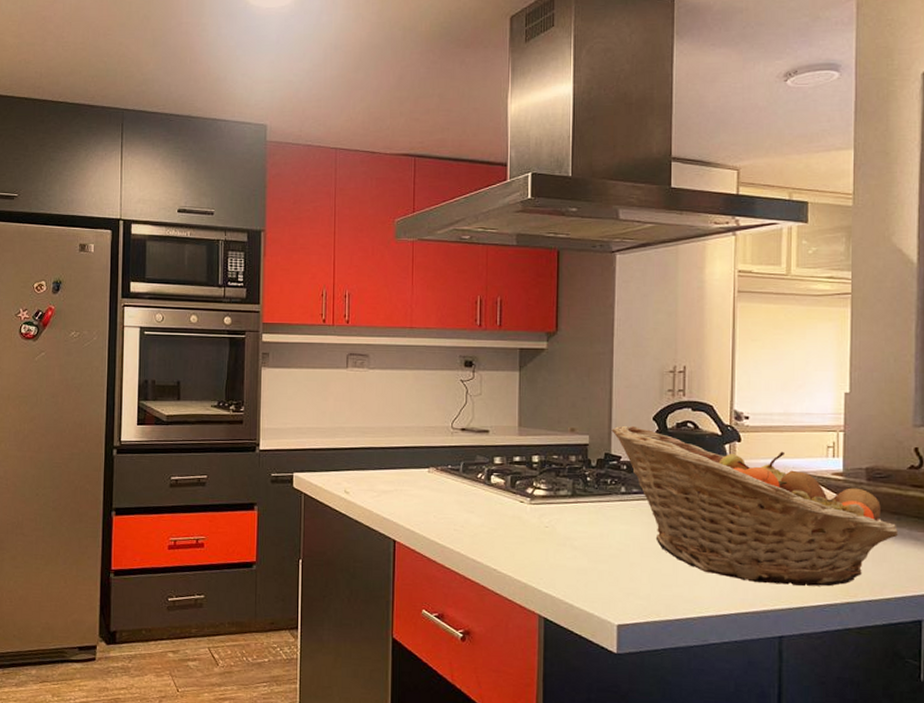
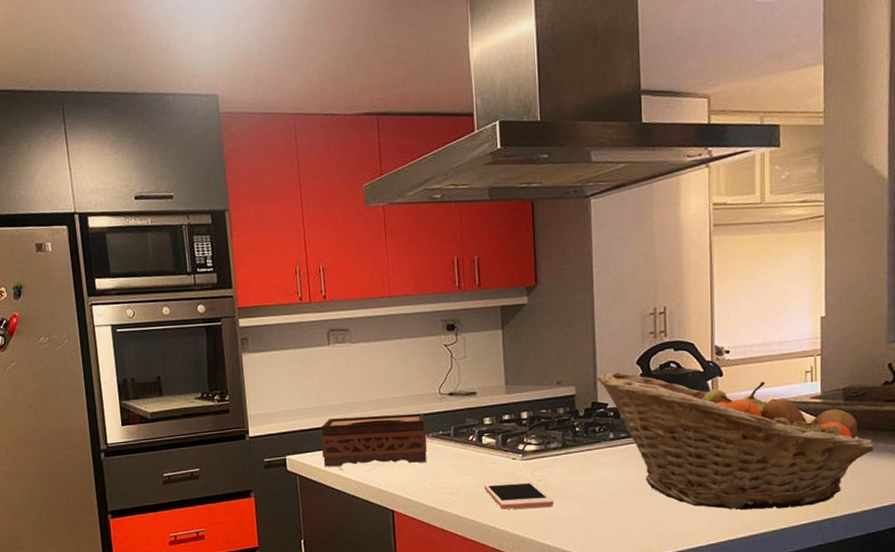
tissue box: none [330,441,436,495] -> present [321,413,427,467]
cell phone: none [489,524,559,555] -> present [484,481,553,510]

